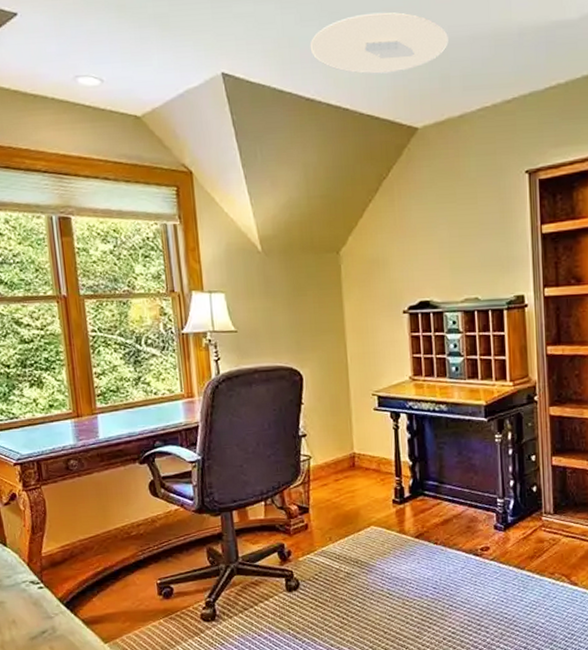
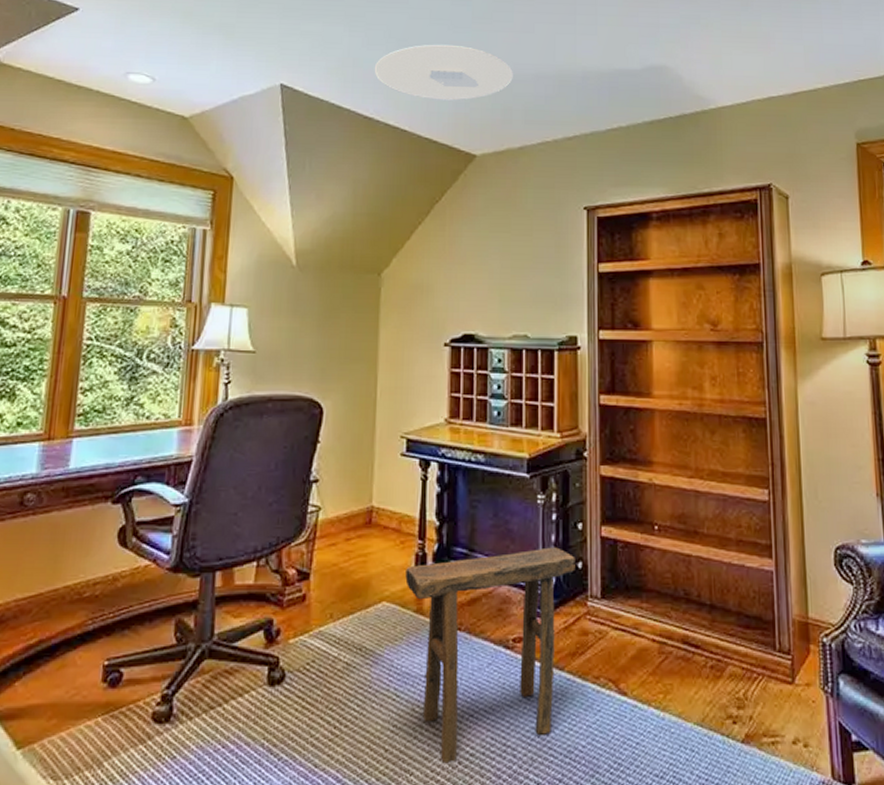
stool: none [387,476,531,640] -> present [405,547,575,764]

